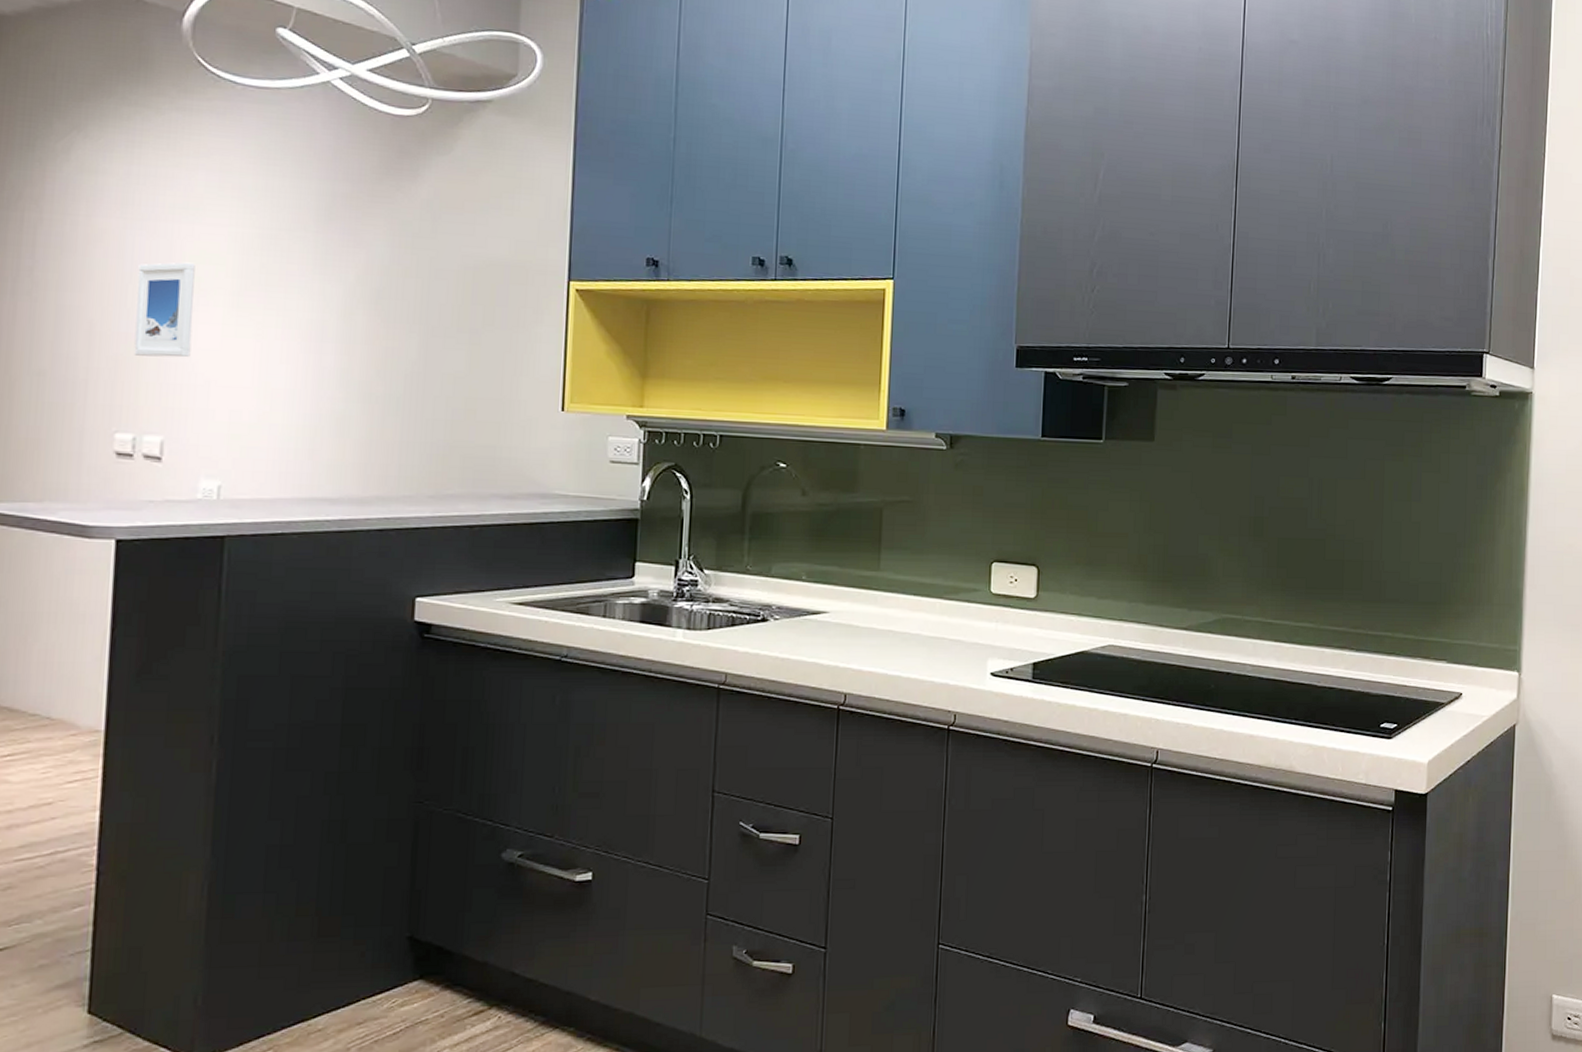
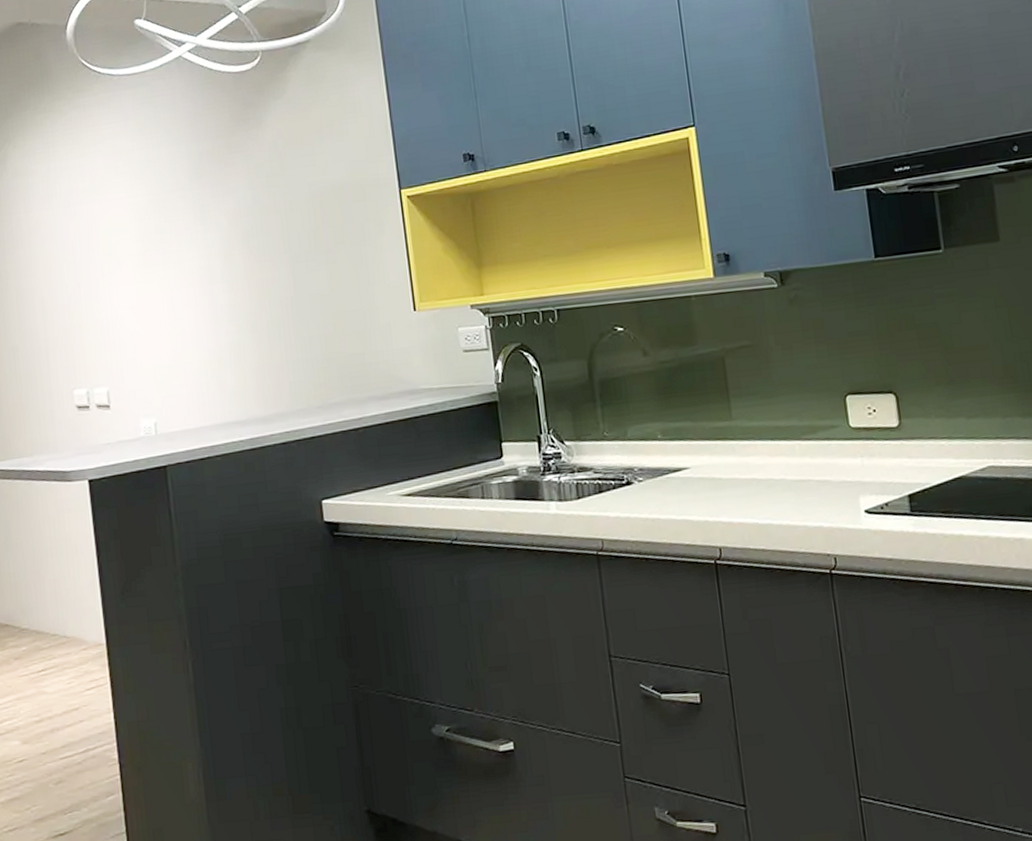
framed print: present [134,262,195,358] -> none [68,235,117,322]

